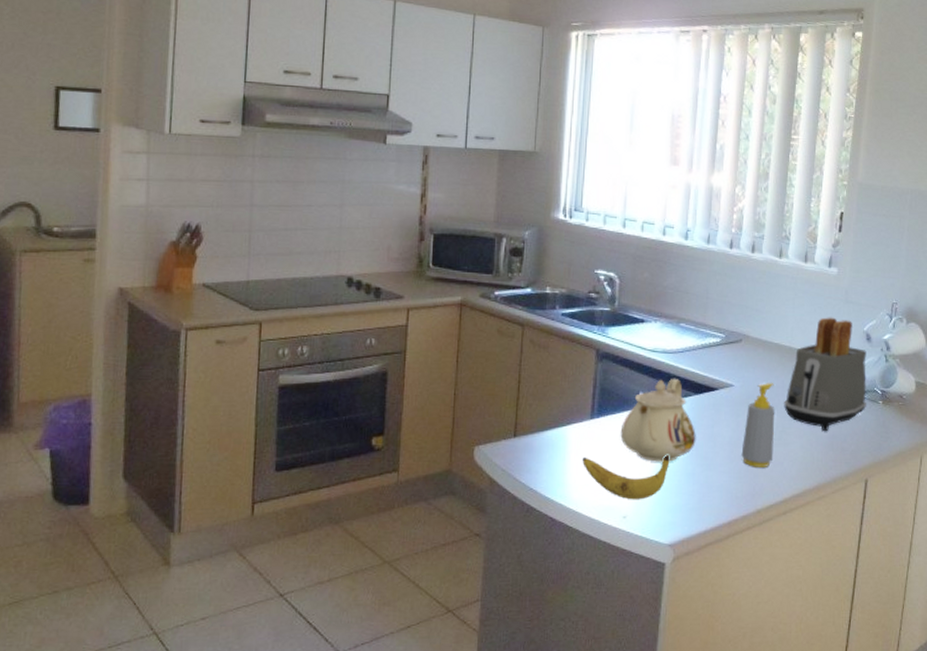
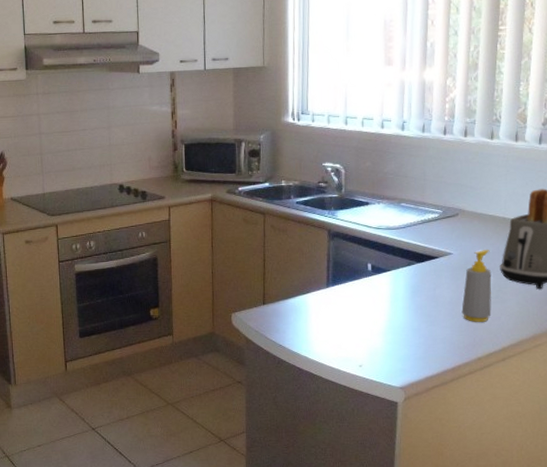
banana: present [582,455,670,500] -> none [322,315,398,352]
teapot: present [620,379,696,462] -> none [353,251,420,321]

